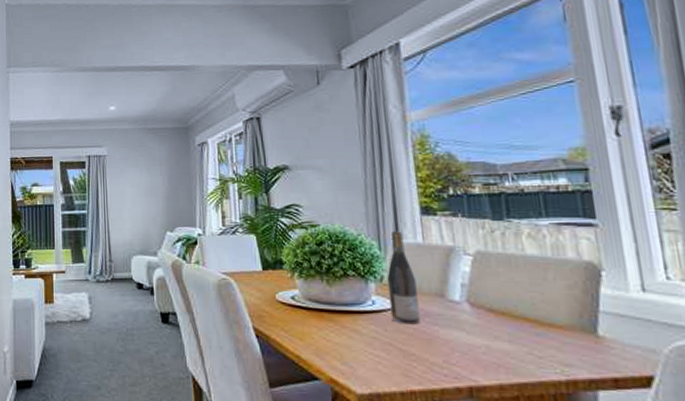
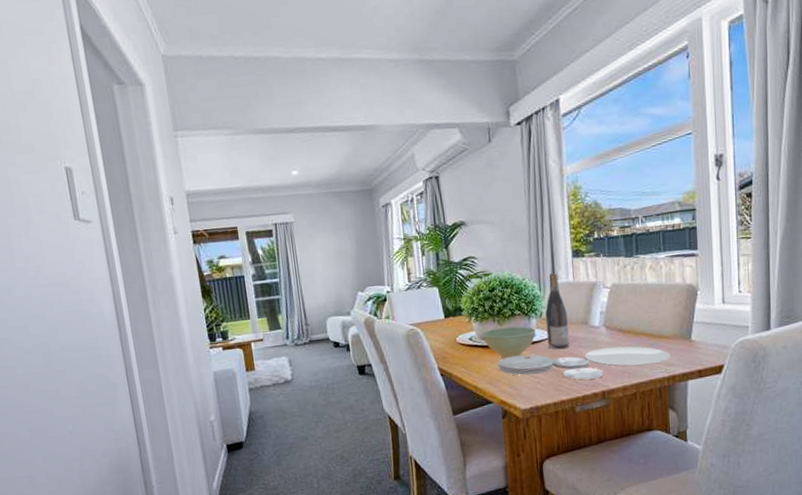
bowl: none [306,289,375,328] -> present [481,326,536,359]
plate: none [326,325,470,369] -> present [497,354,604,380]
plate: none [441,330,569,362] -> present [584,346,671,367]

